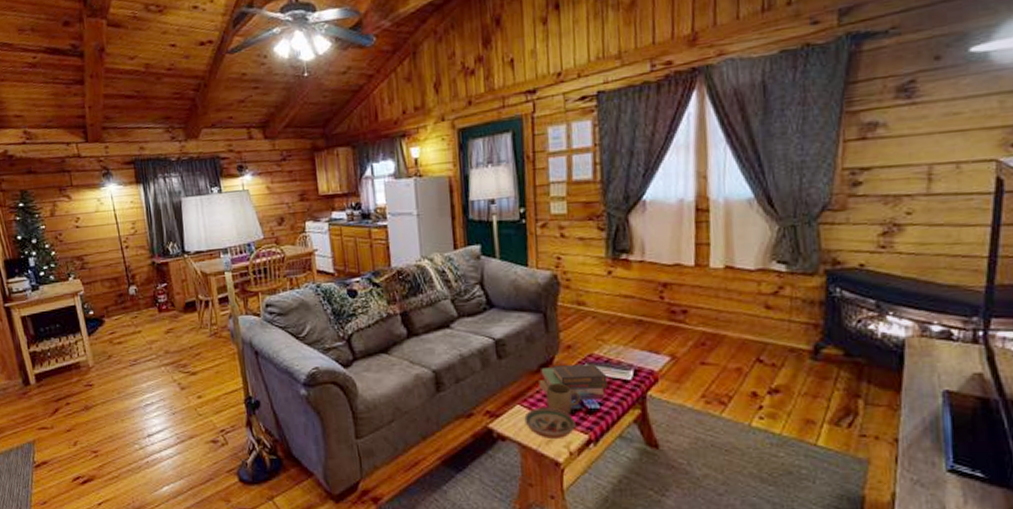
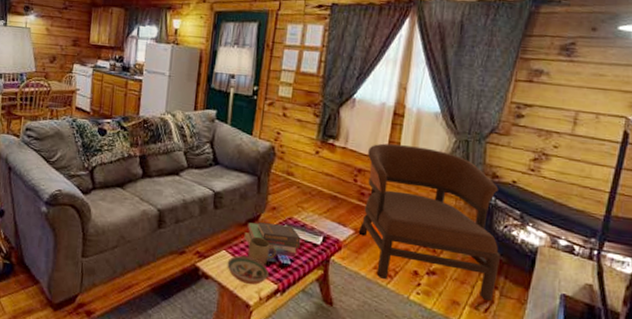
armchair: none [671,243,858,413] -> present [358,143,500,301]

